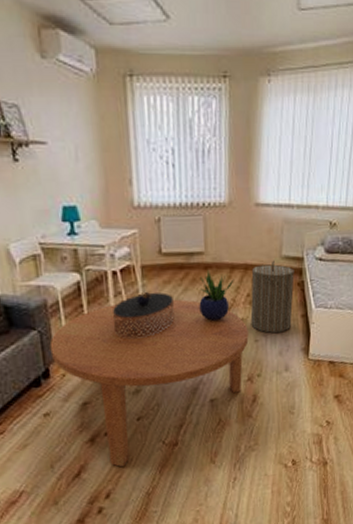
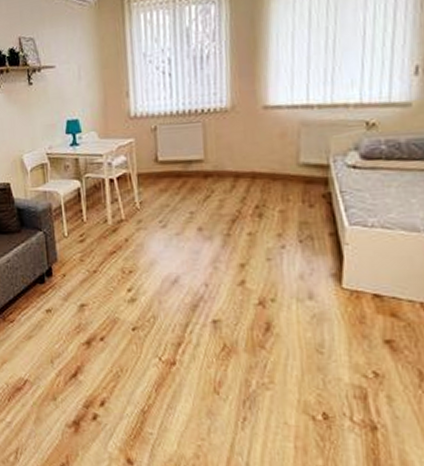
coffee table: present [49,299,249,467] -> none [53,208,259,377]
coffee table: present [112,291,175,340] -> none [109,199,172,246]
potted plant: present [199,269,234,321] -> none [198,178,239,233]
laundry hamper: present [250,260,294,334] -> none [260,167,318,253]

